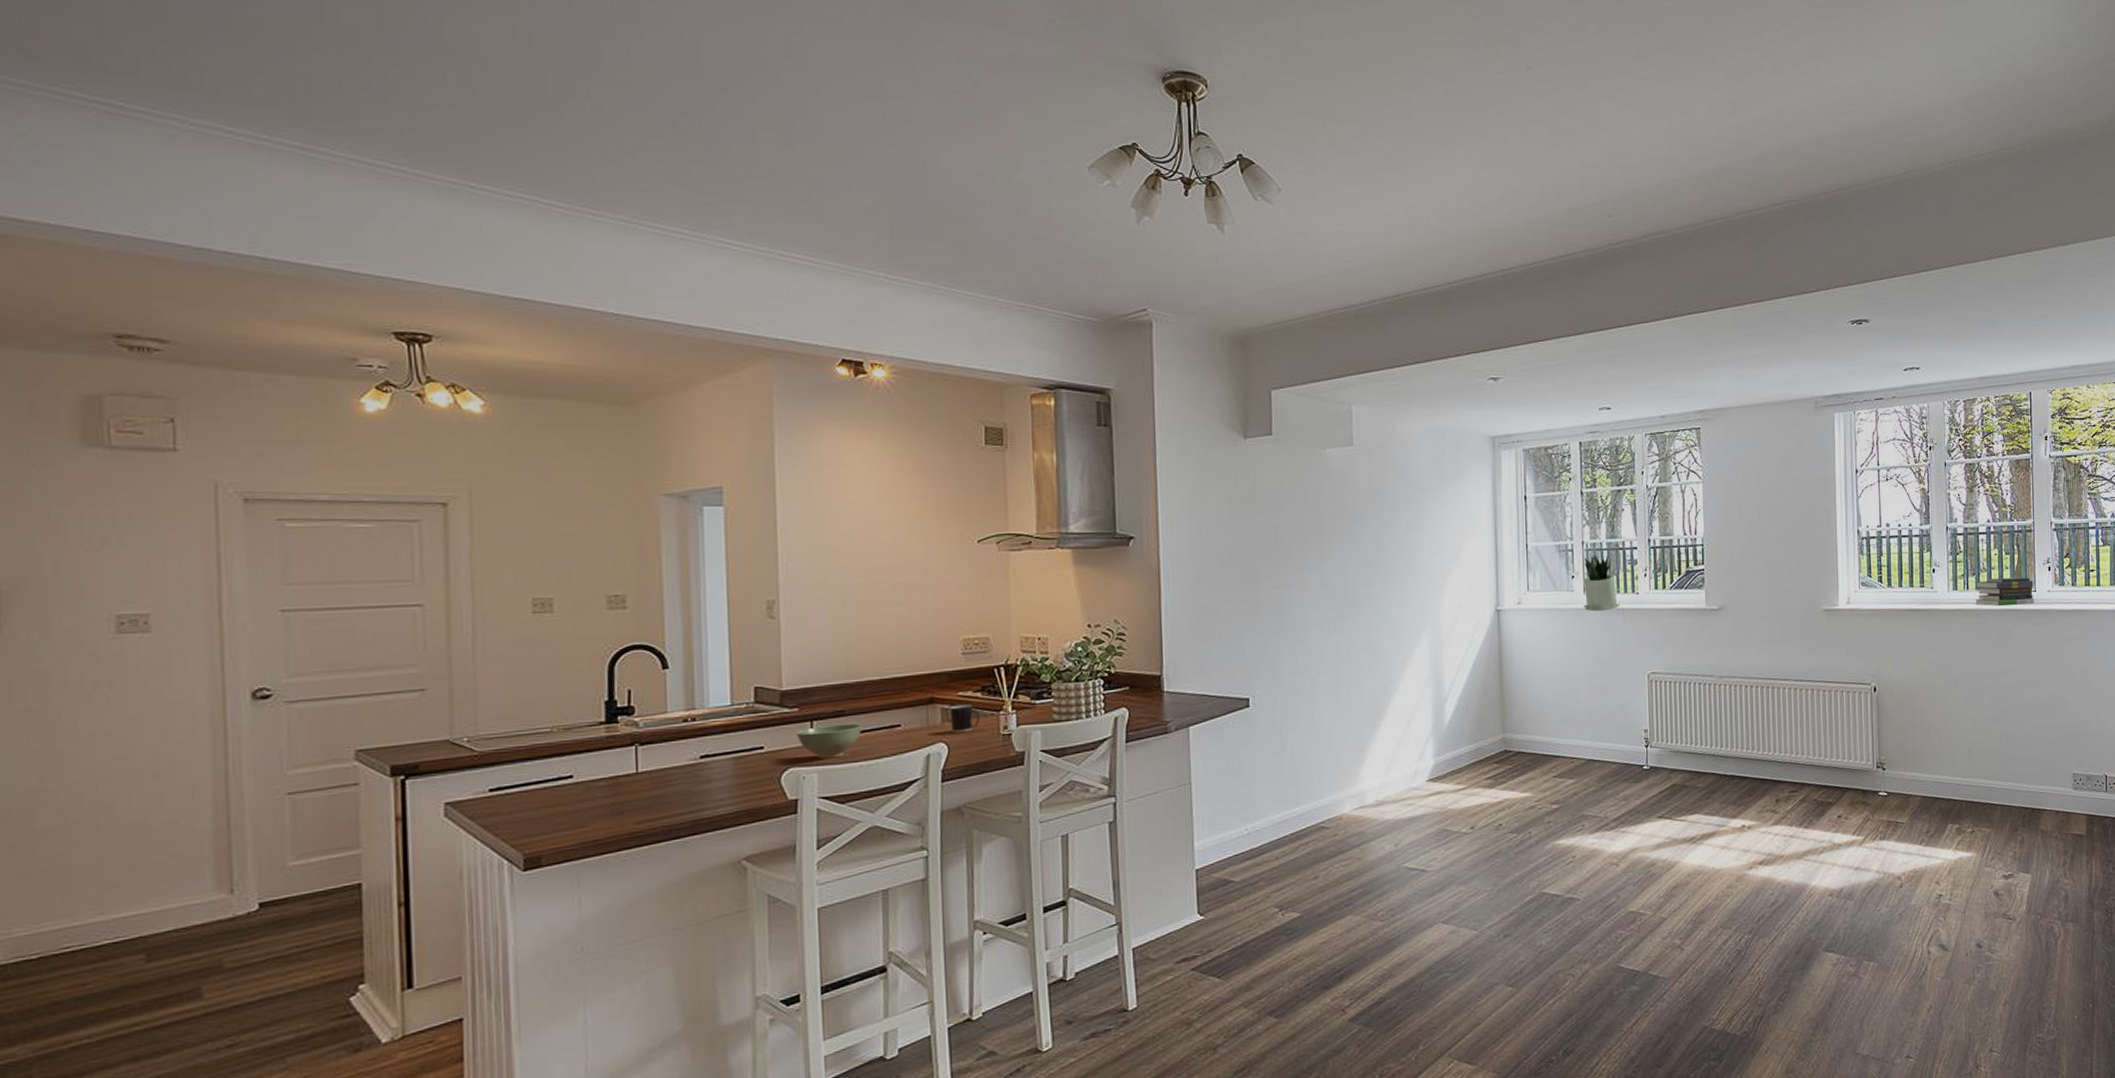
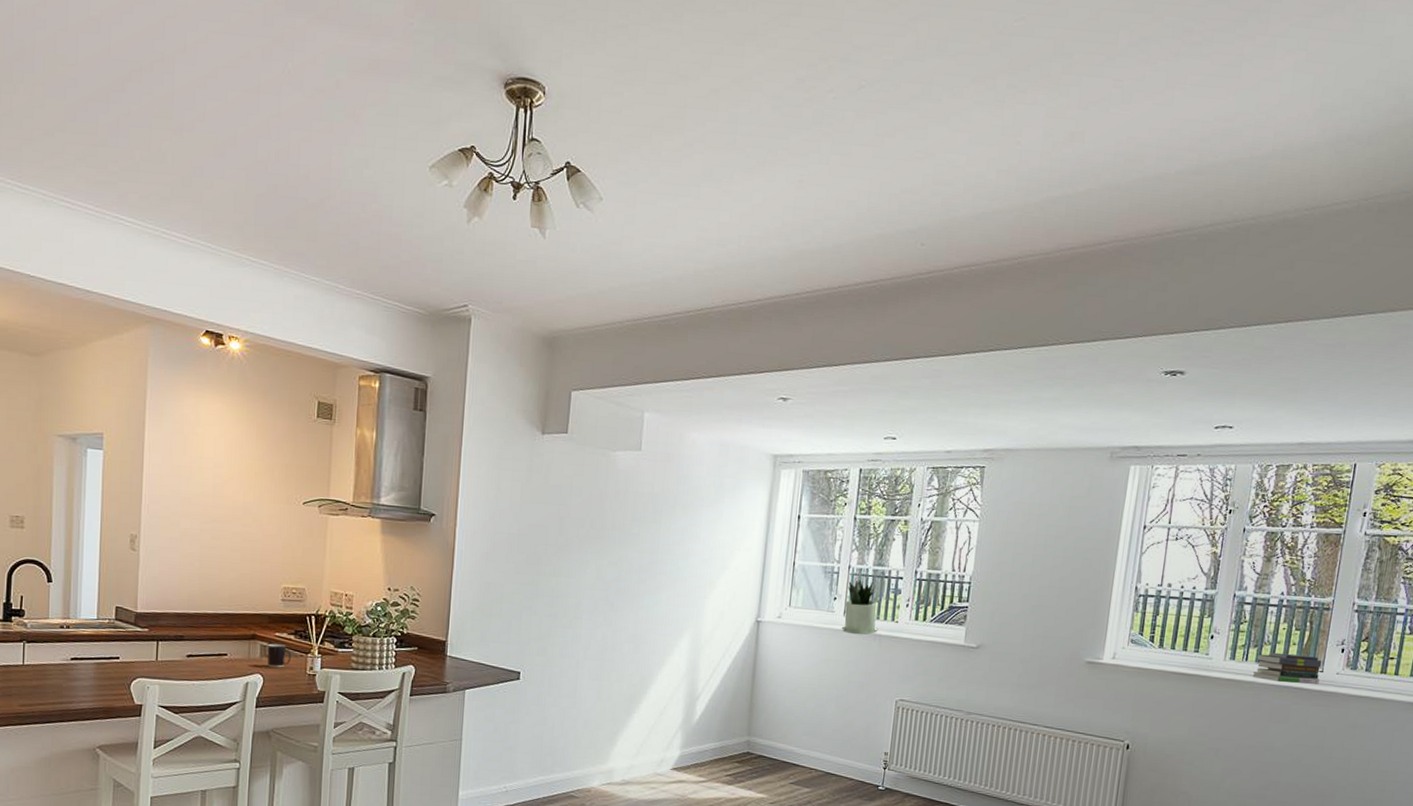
bowl: present [796,723,863,759] -> none [145,646,197,675]

